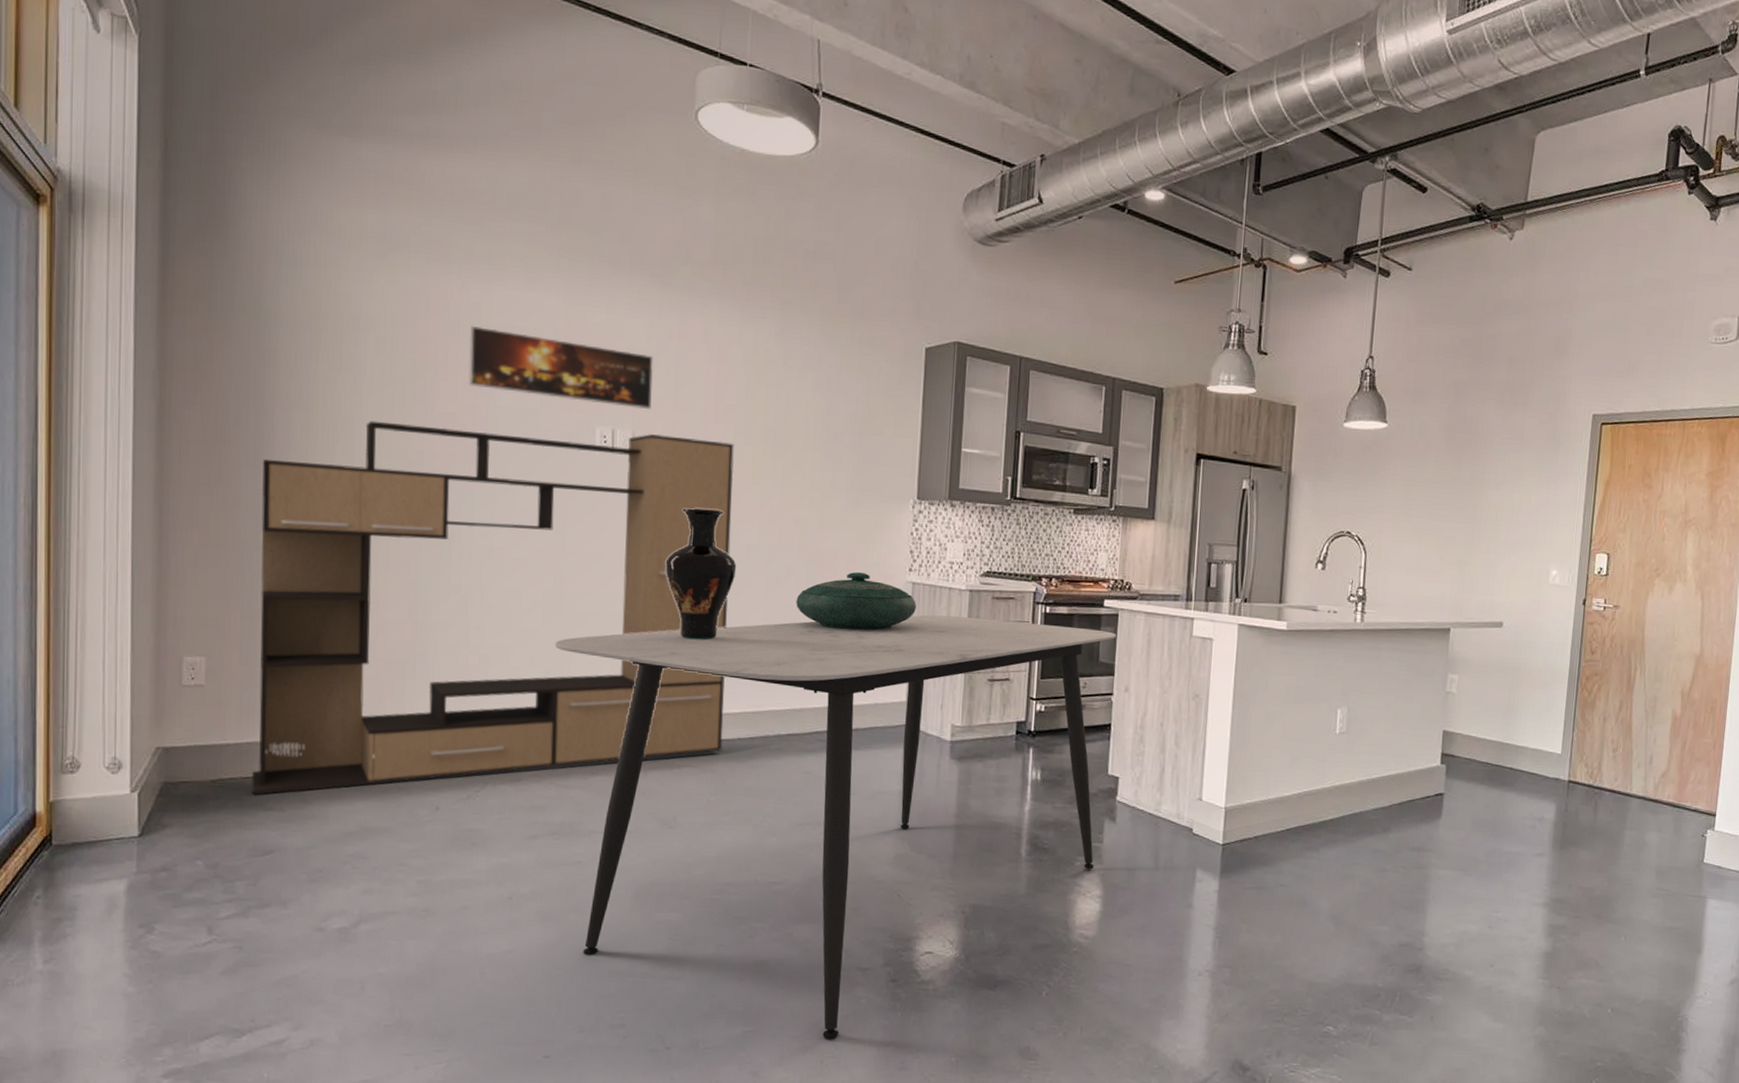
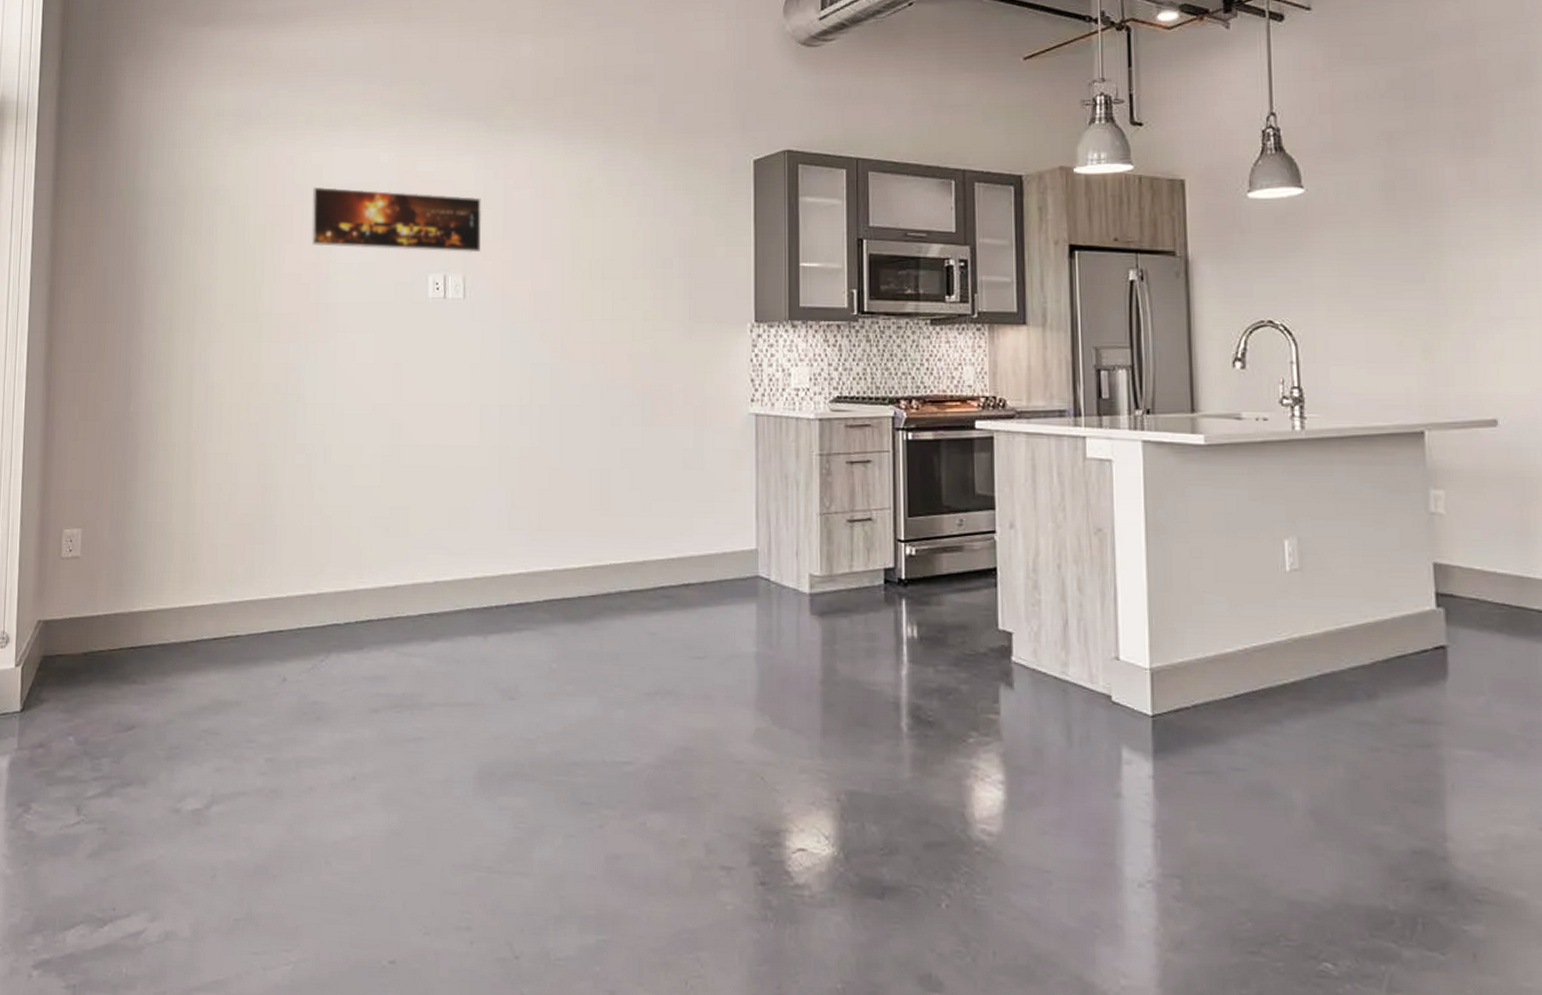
media console: present [251,420,734,795] -> none [117,276,564,668]
dining table: present [555,615,1116,1040] -> none [393,449,993,956]
vase: present [665,508,737,640] -> none [498,350,570,490]
decorative bowl: present [796,572,916,631] -> none [632,407,761,471]

